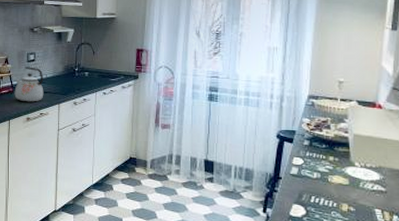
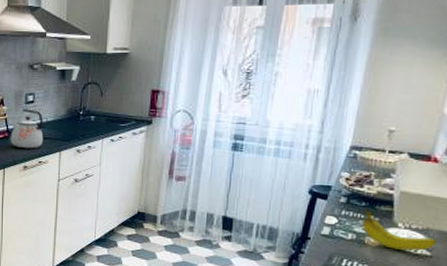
fruit: none [324,149,389,187] -> present [362,207,437,251]

